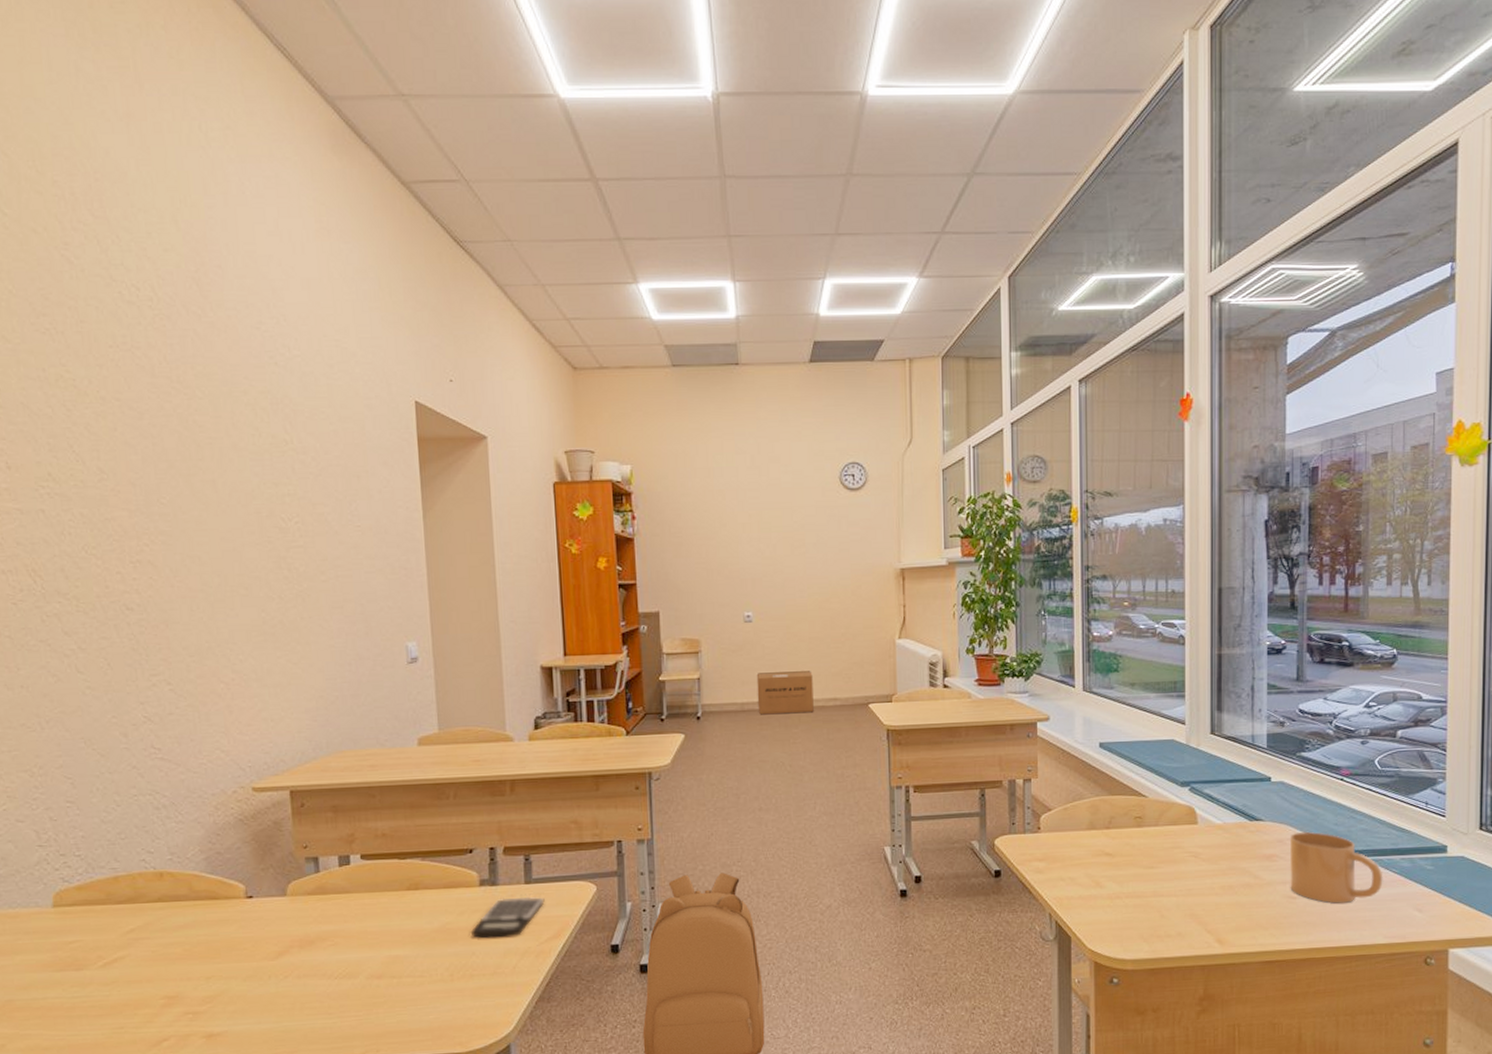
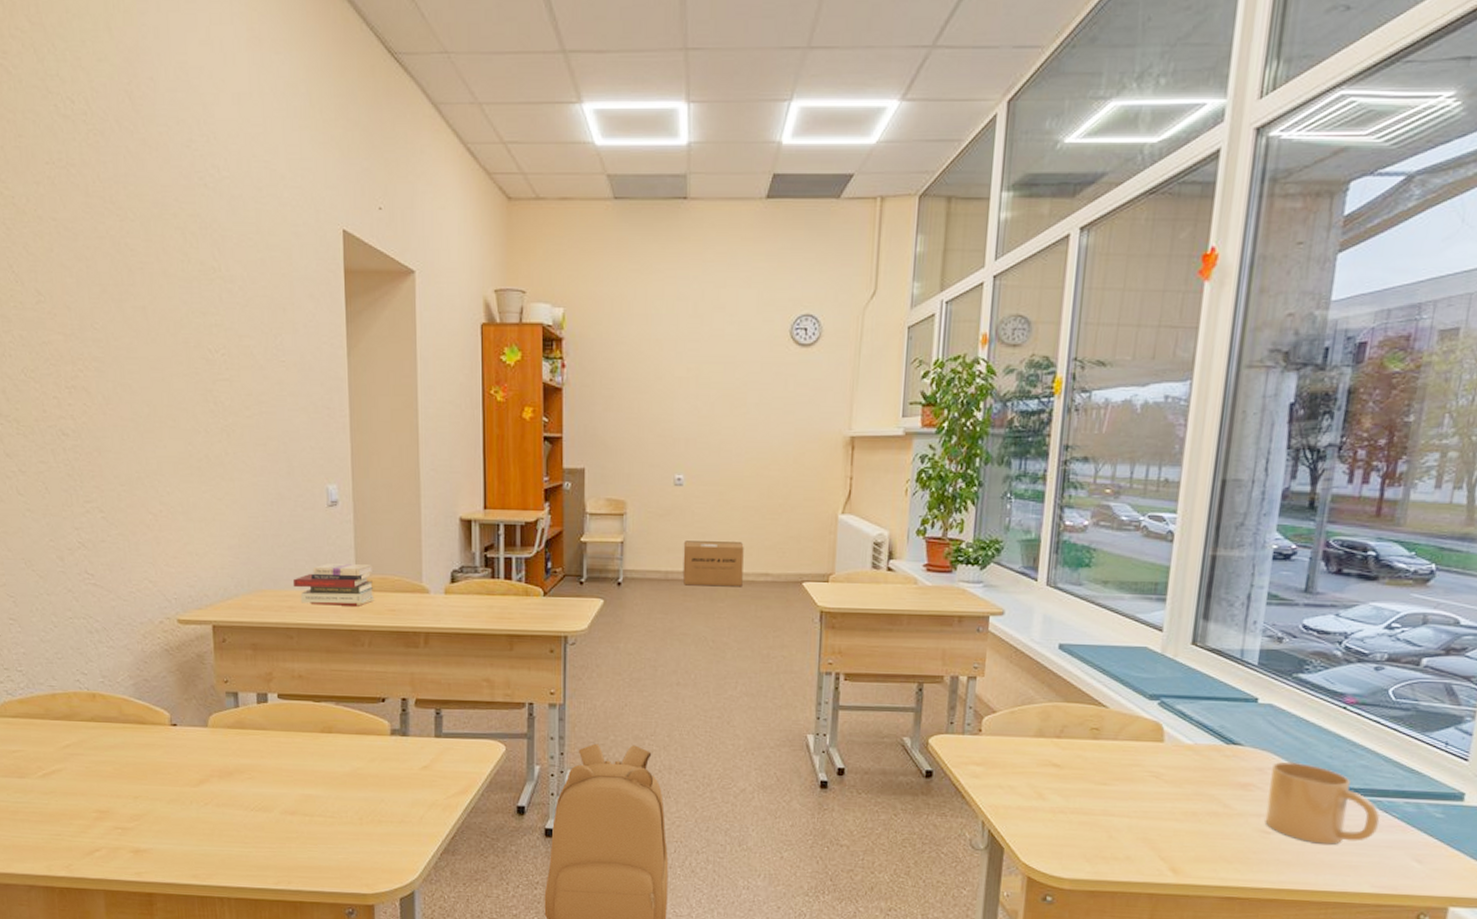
books: none [373,718,458,762] -> present [292,563,375,606]
calculator: present [470,896,545,938] -> none [380,749,454,787]

